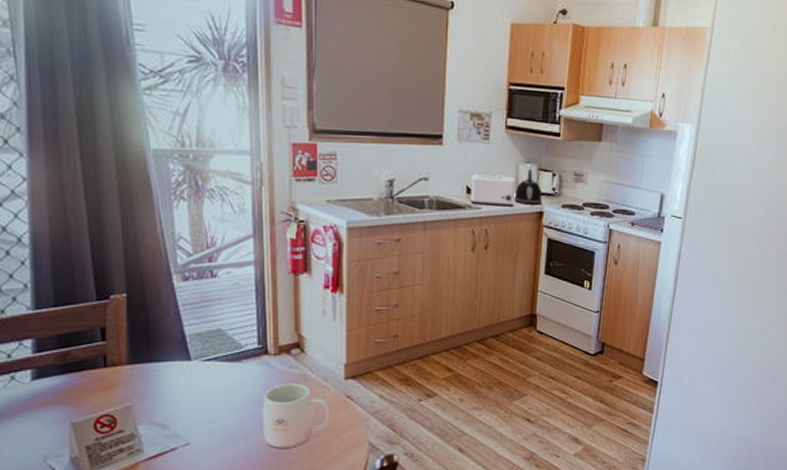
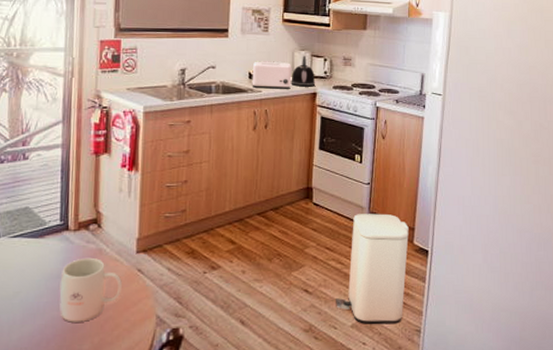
pedal bin: none [558,343,639,454] -> present [335,213,409,325]

